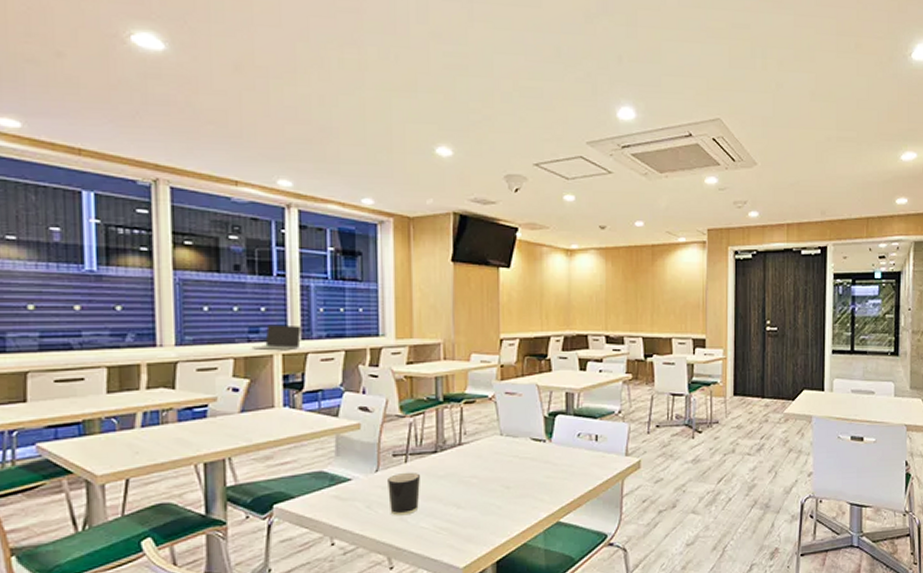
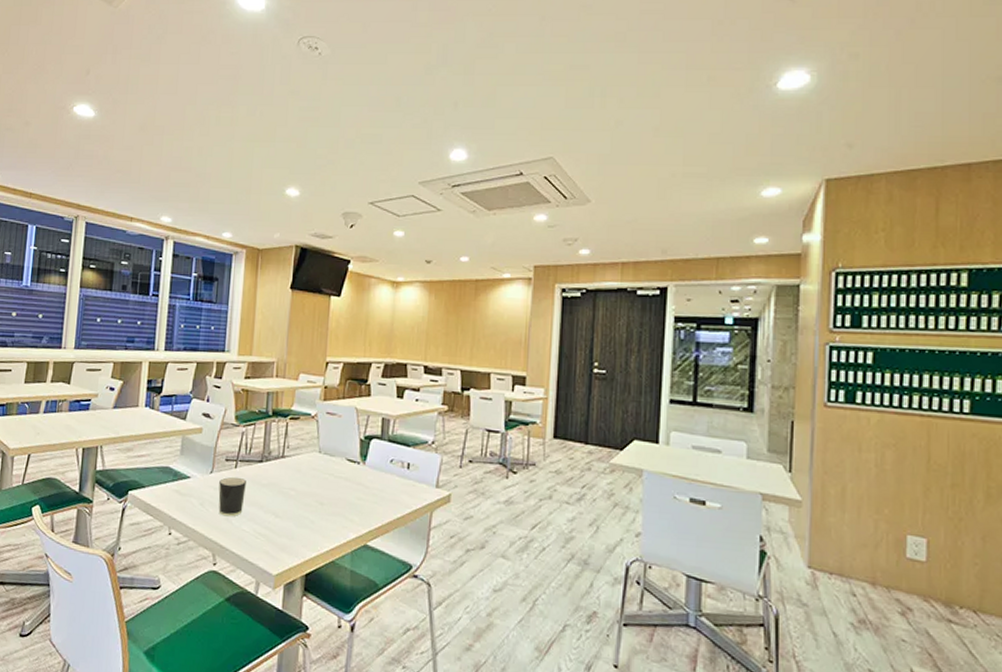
laptop: present [251,324,301,351] -> none [127,336,165,359]

